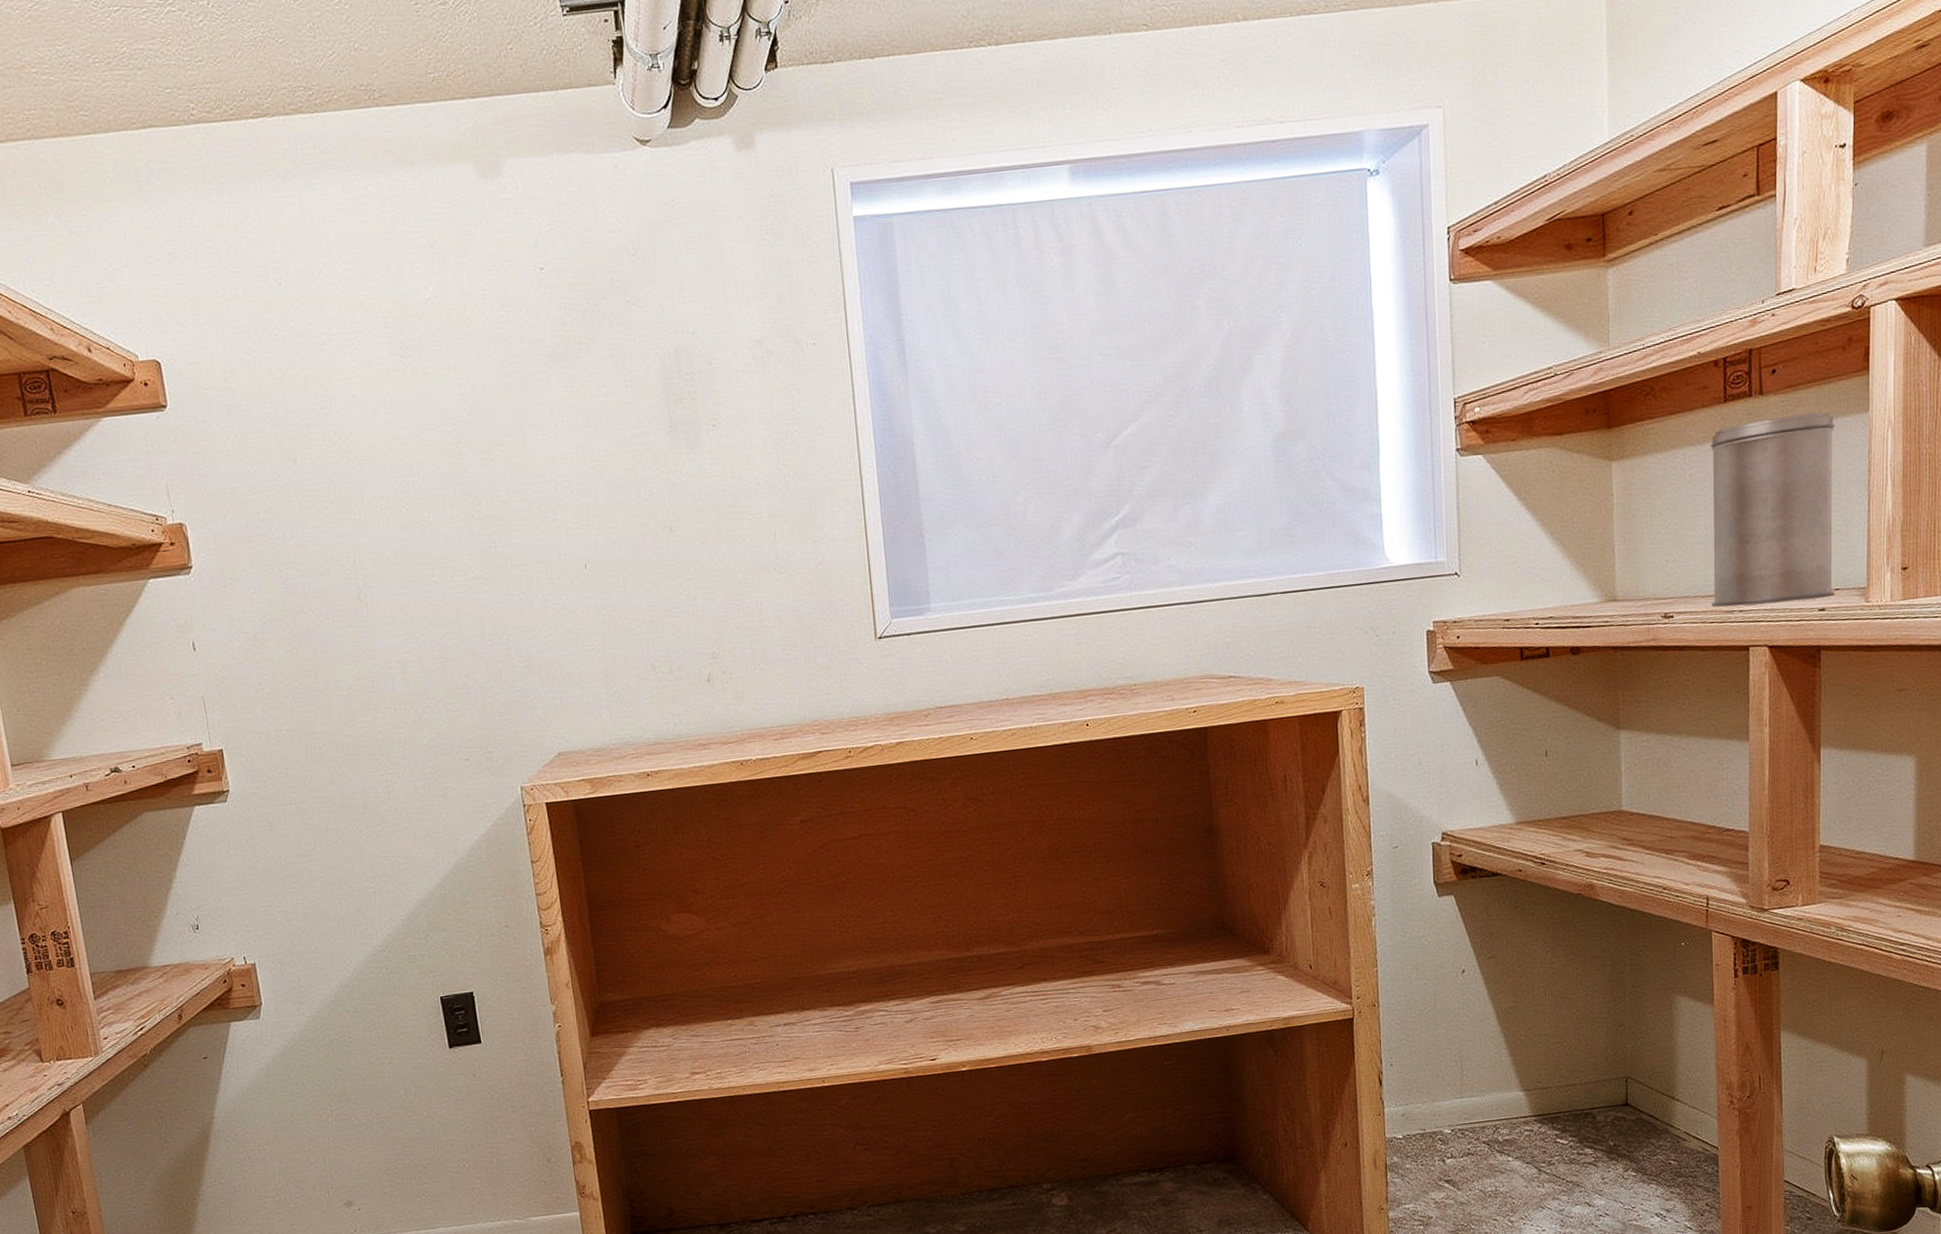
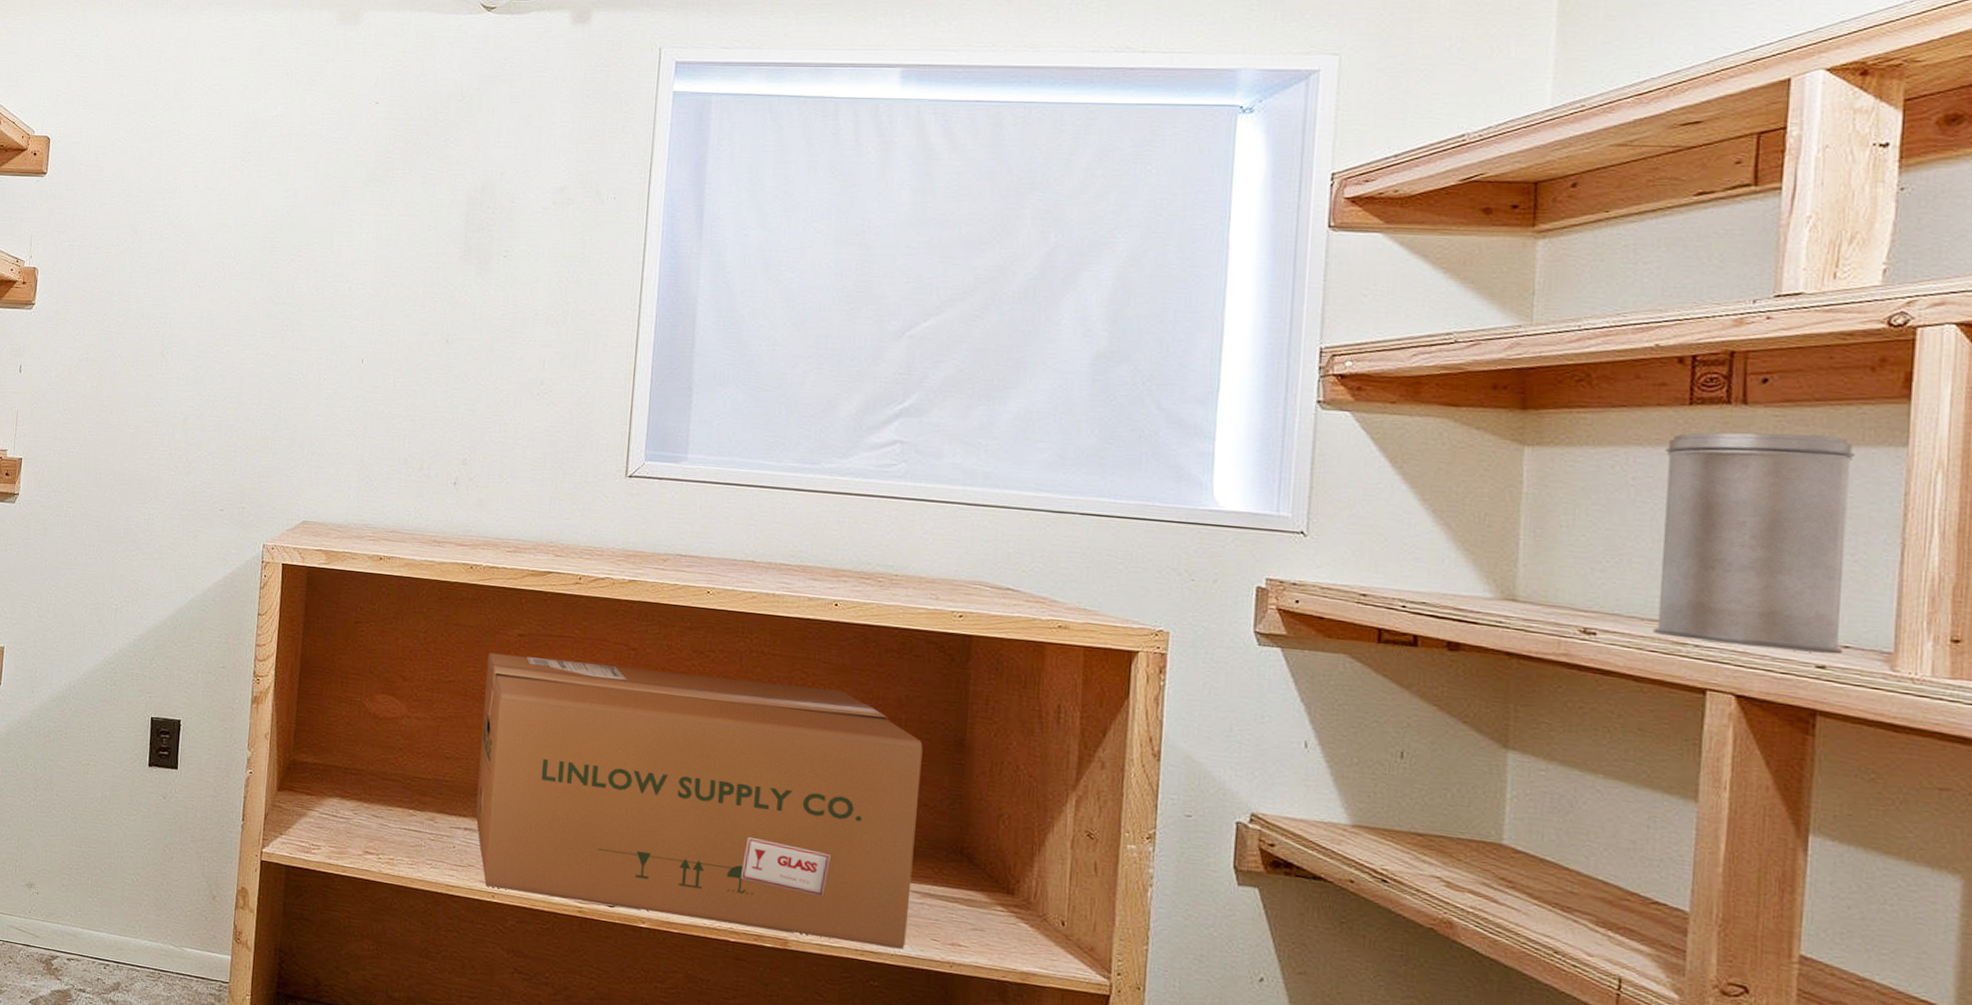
box: none [774,805,1189,1073] -> present [475,652,923,949]

